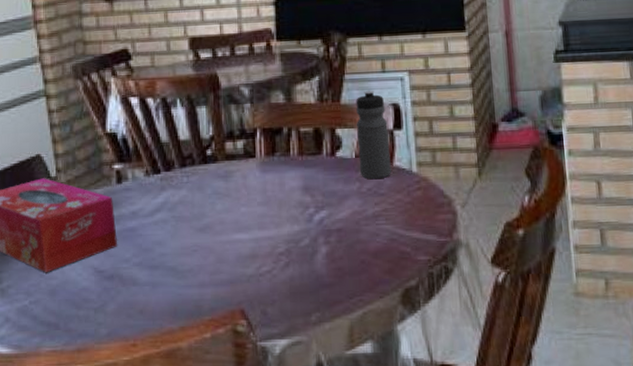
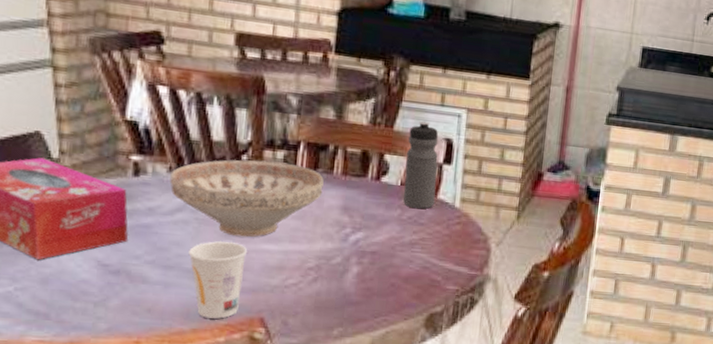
decorative bowl: none [147,151,283,230] -> present [170,159,324,238]
cup: none [170,236,222,315] -> present [188,241,248,319]

